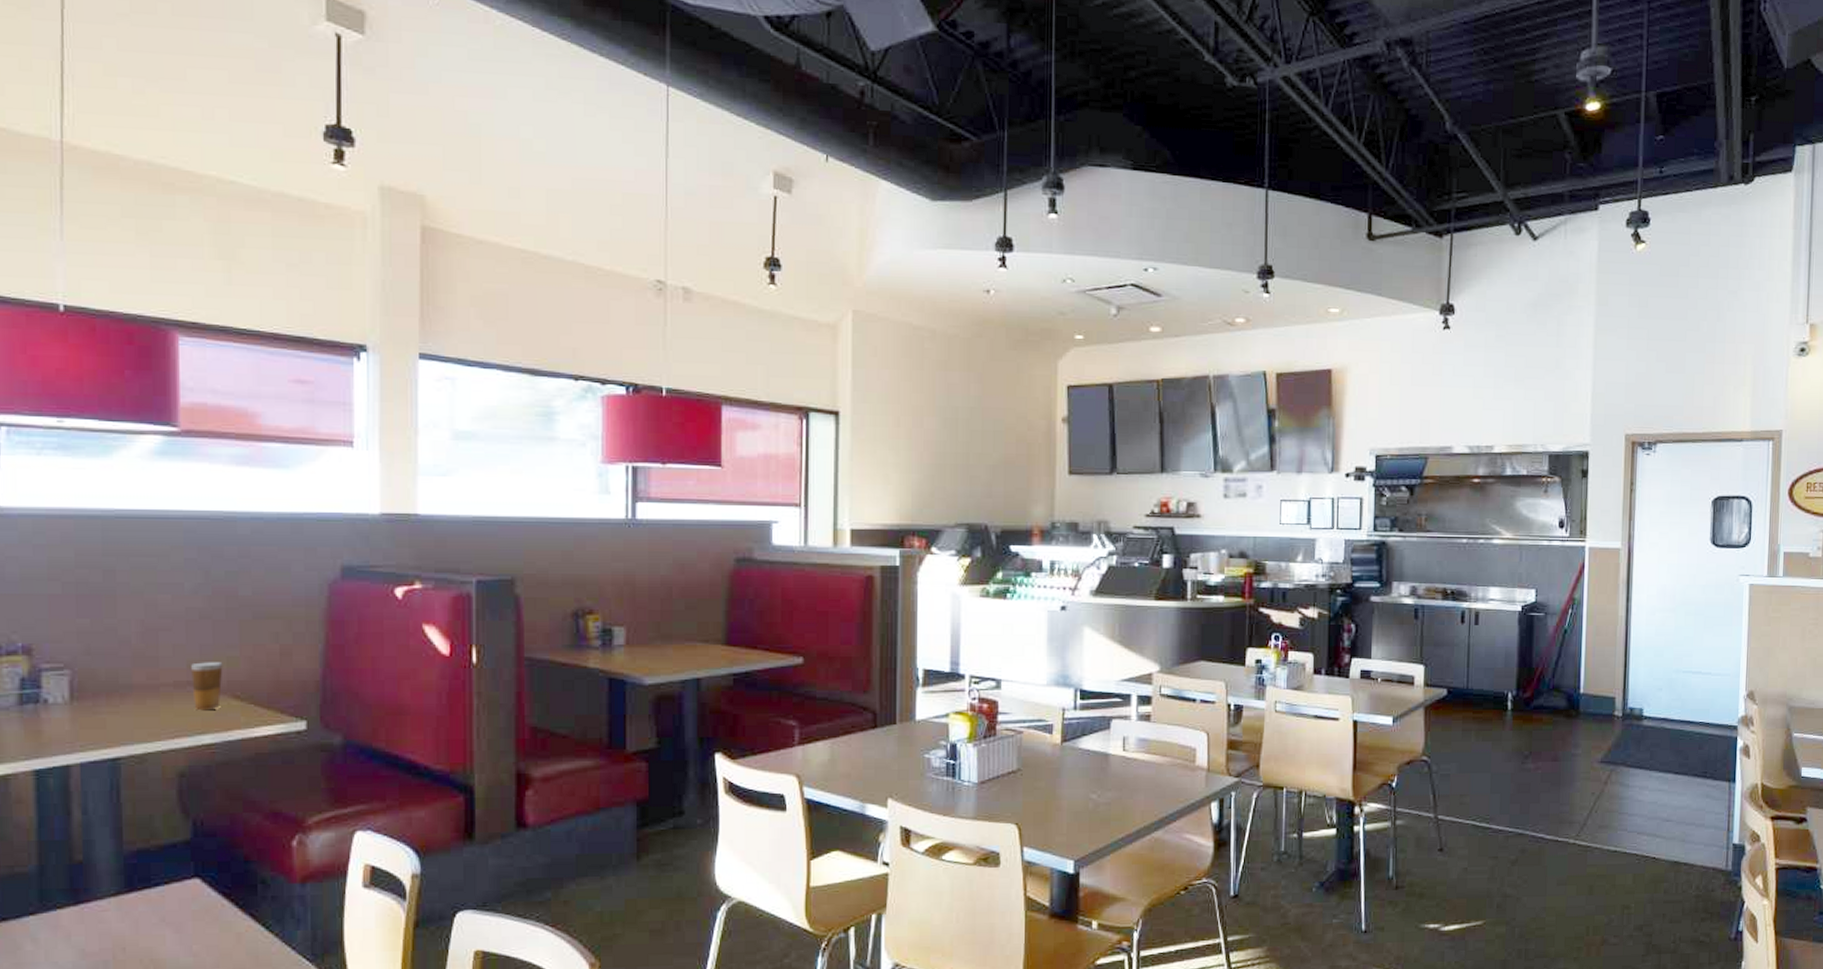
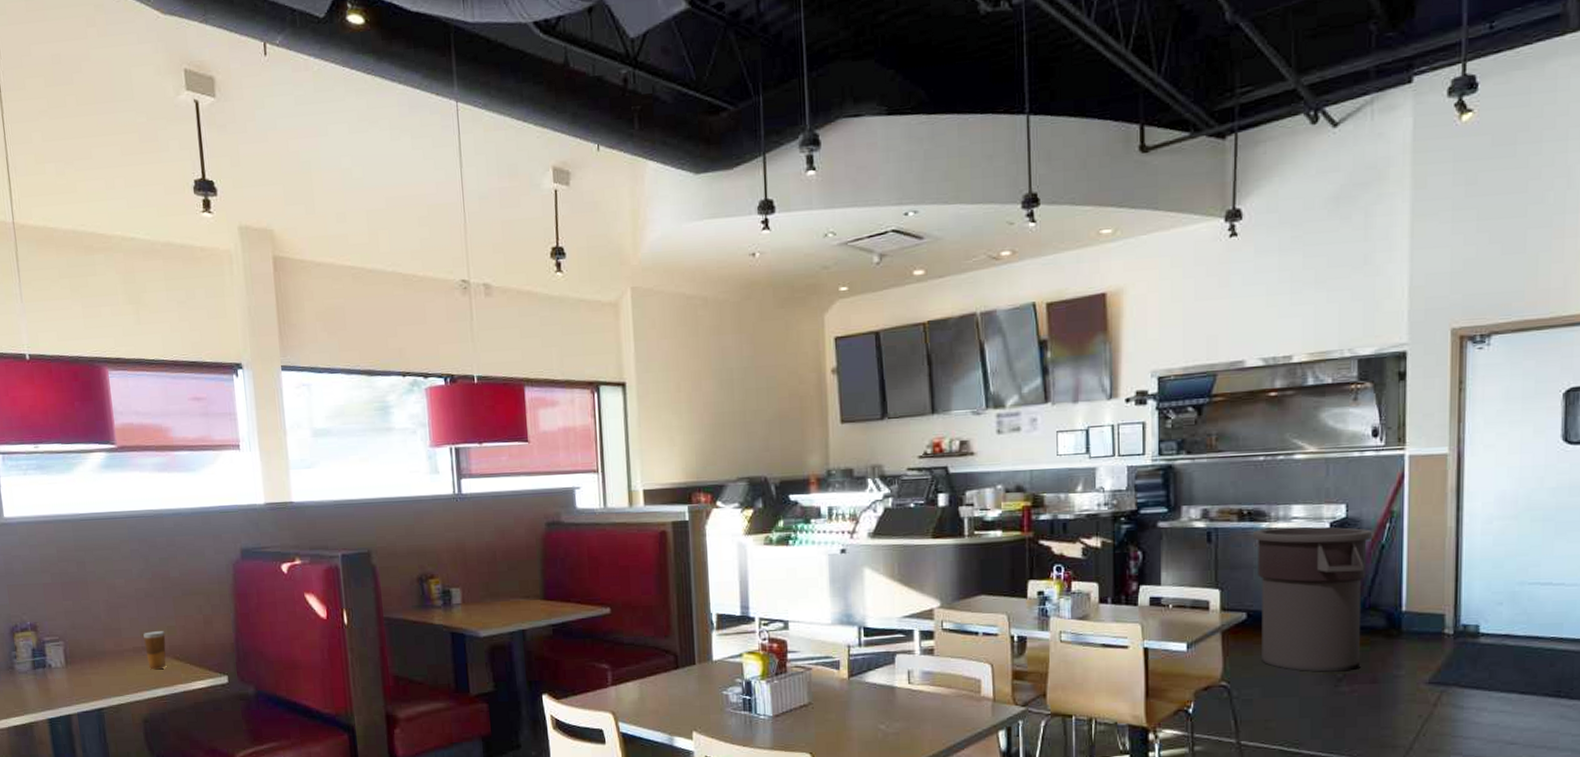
trash can: none [1454,609,1558,749] -> present [1252,527,1373,672]

